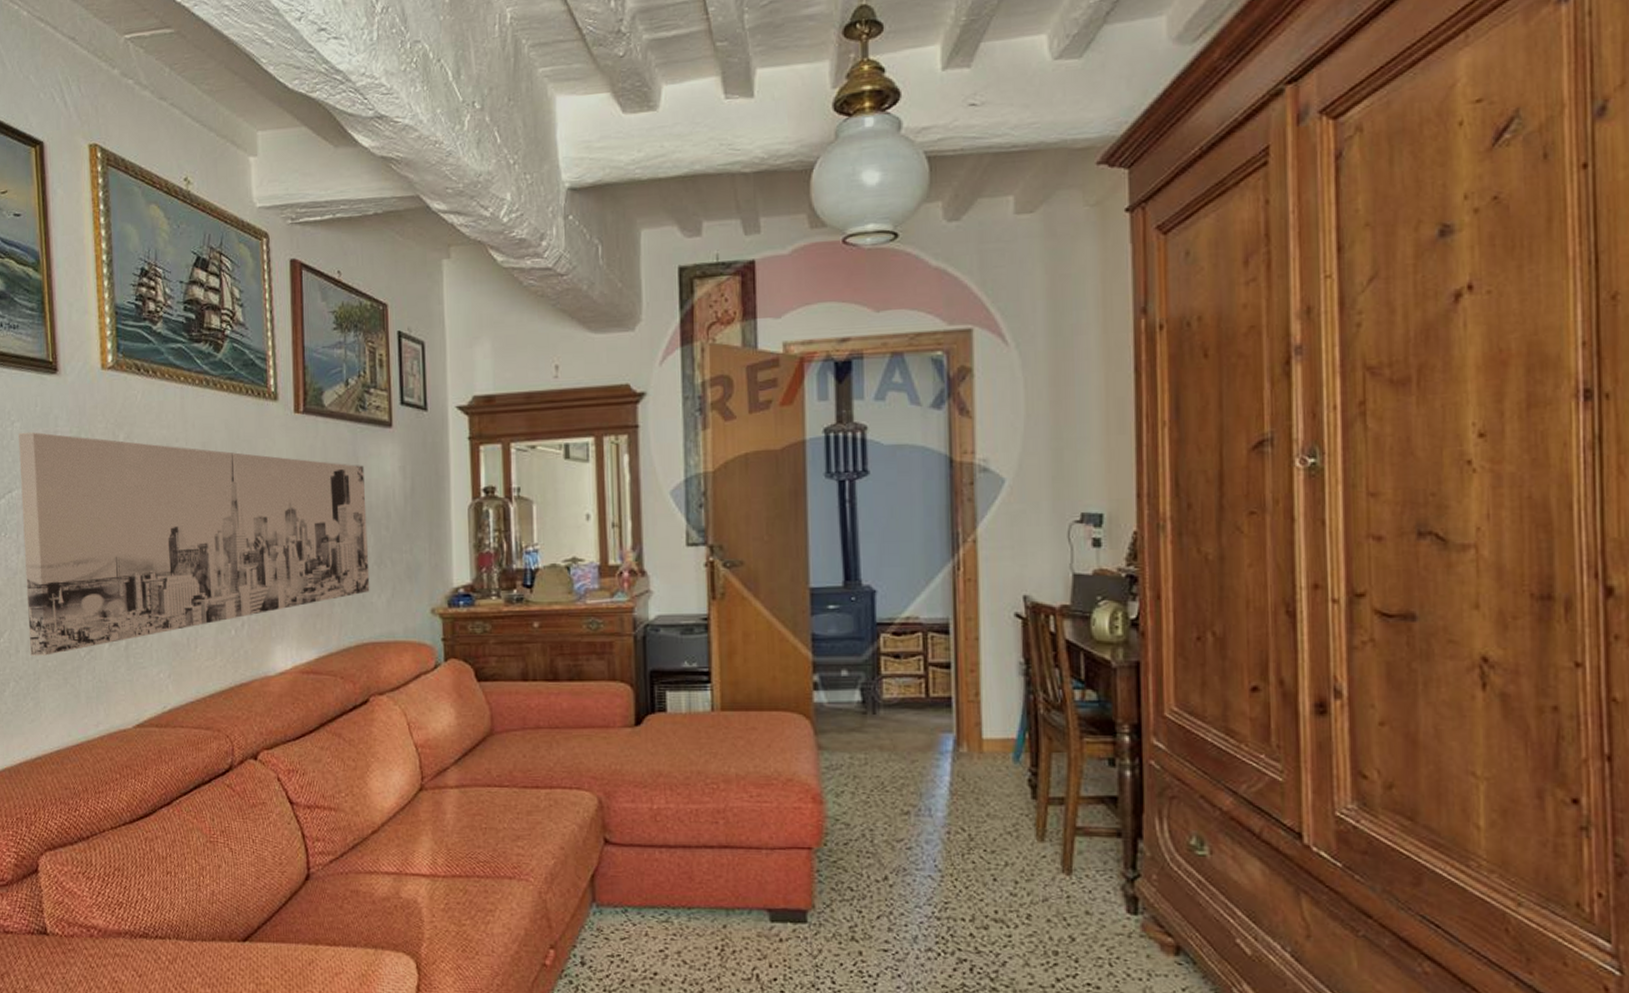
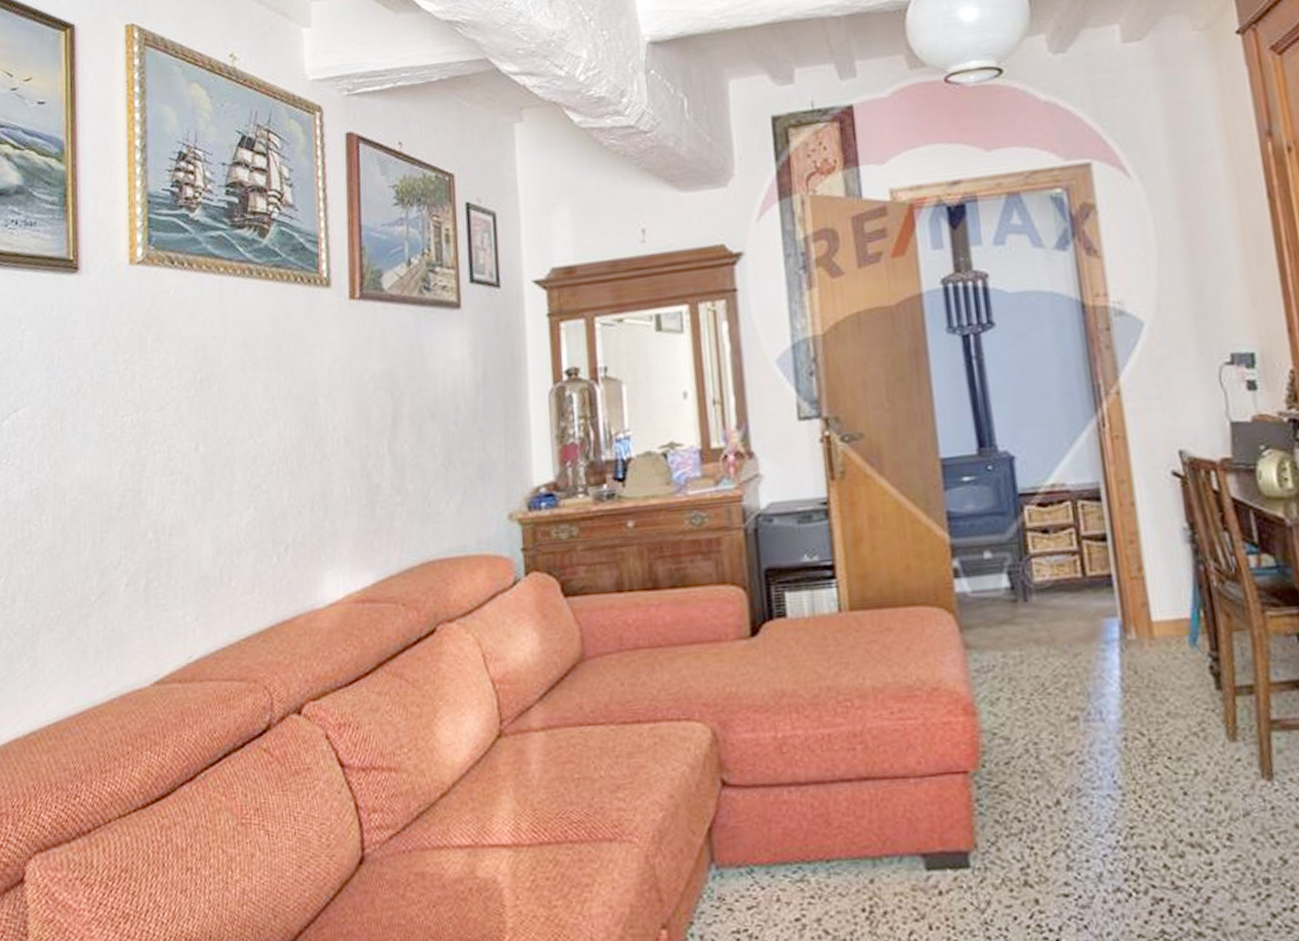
wall art: present [19,431,370,656] -> none [28,340,437,606]

